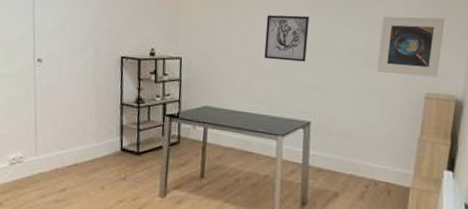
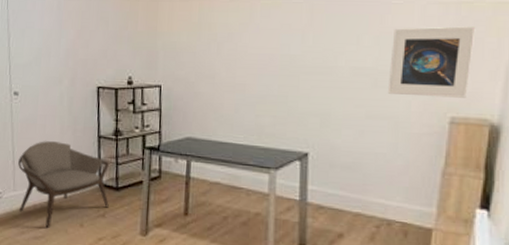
chair: none [40,107,131,191] -> present [18,141,109,228]
wall art: present [264,15,309,62] -> none [253,33,304,85]

